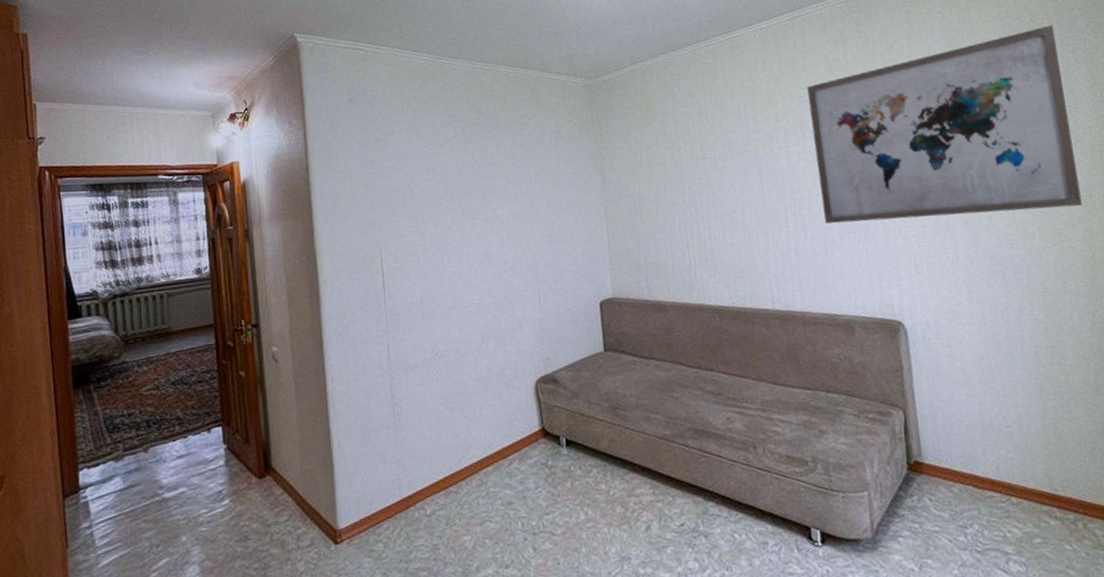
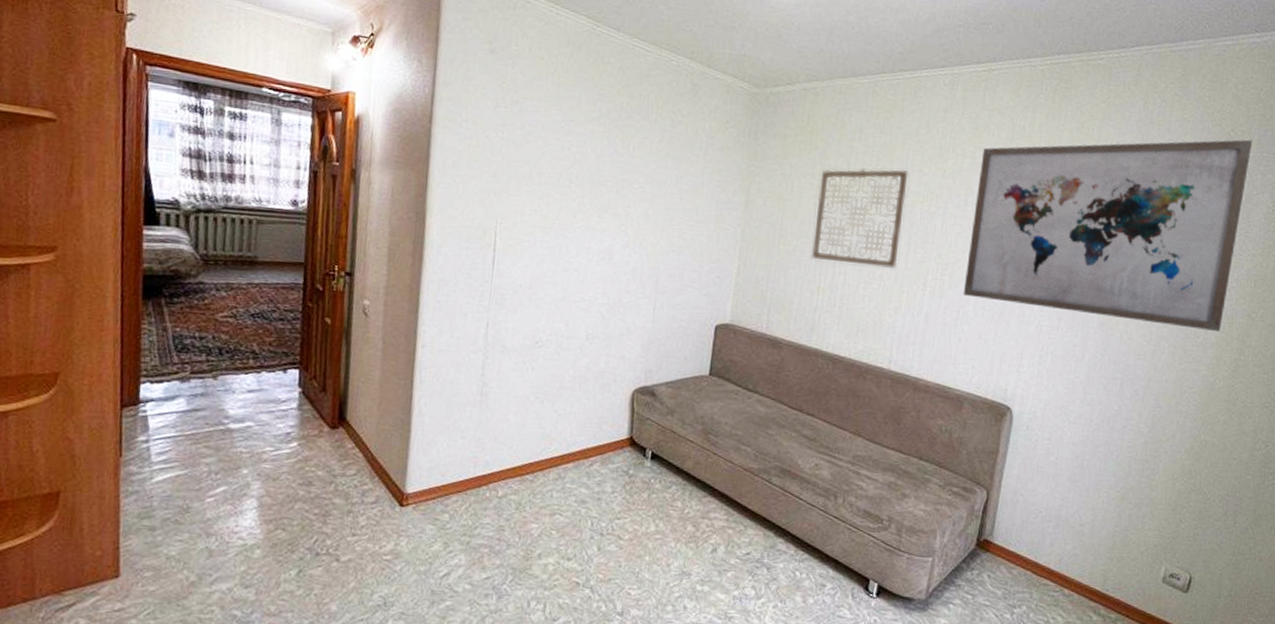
wall art: none [665,122,755,221] -> present [811,168,909,270]

